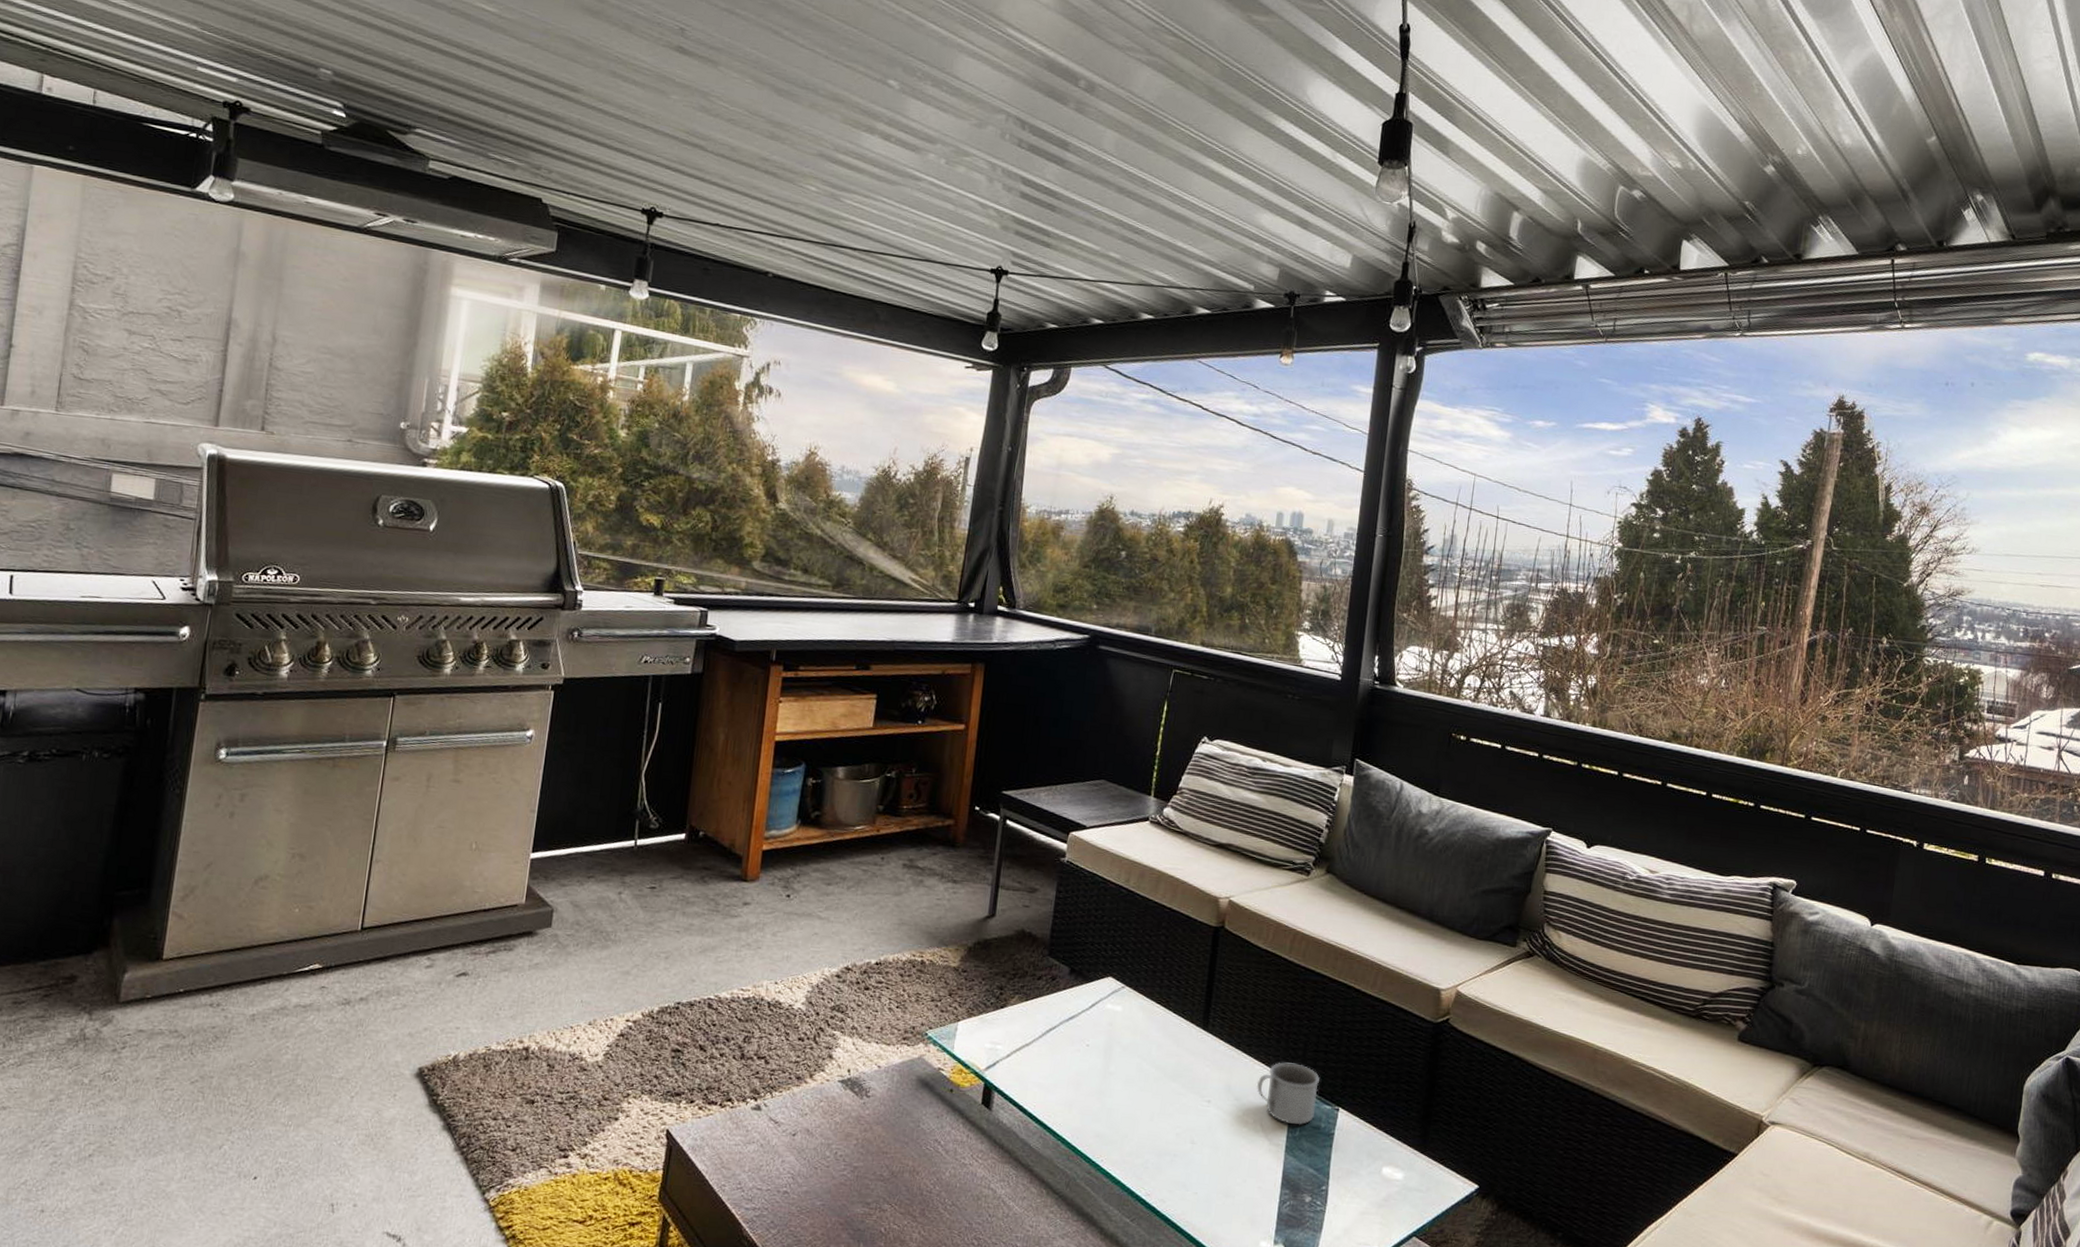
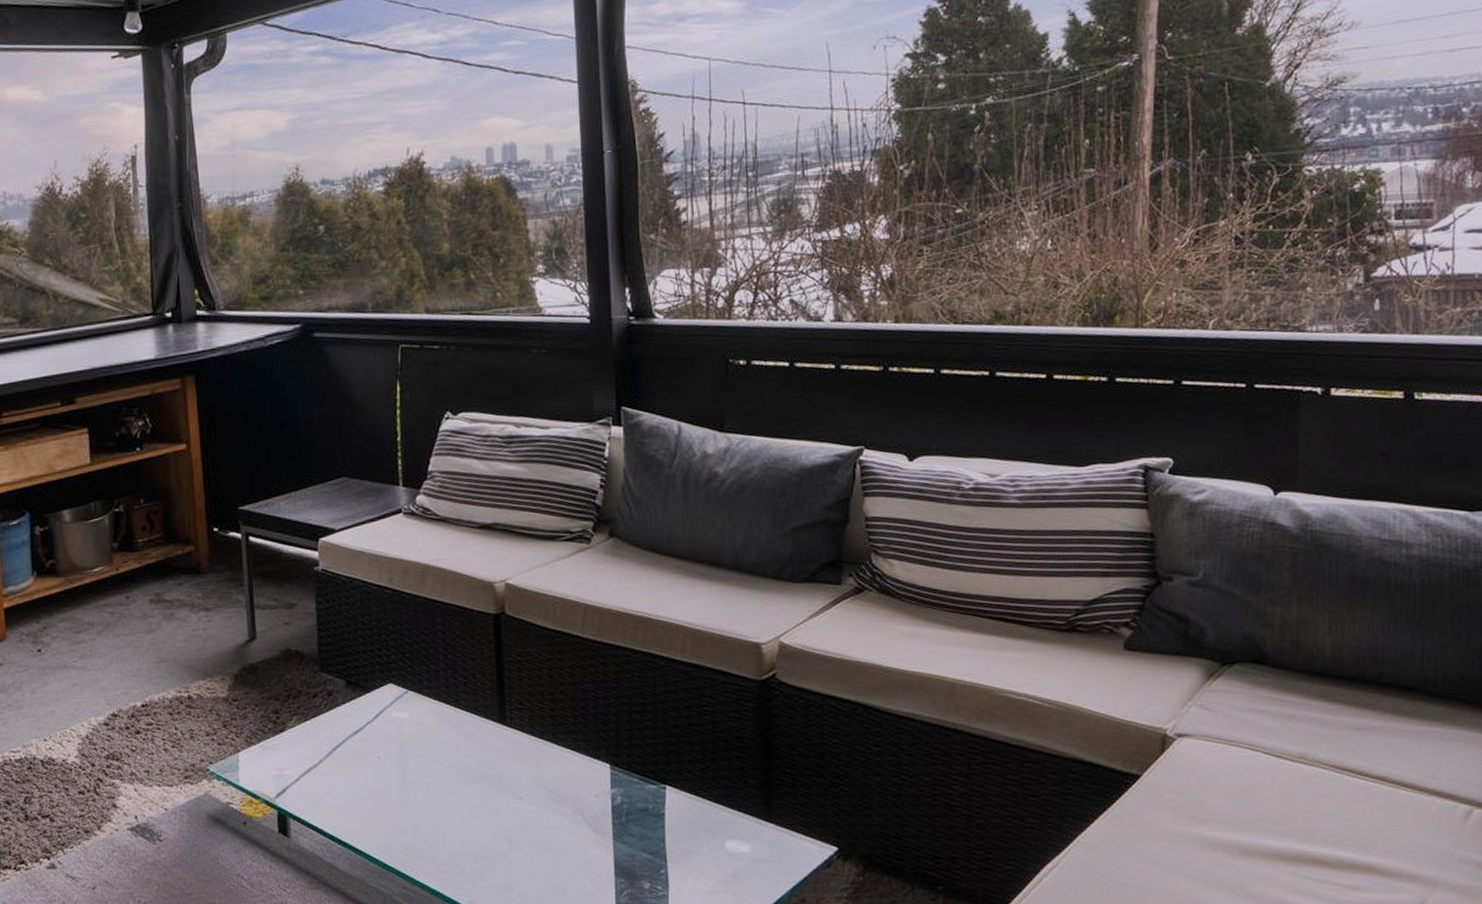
mug: present [1256,1062,1320,1125] -> none [569,745,640,810]

